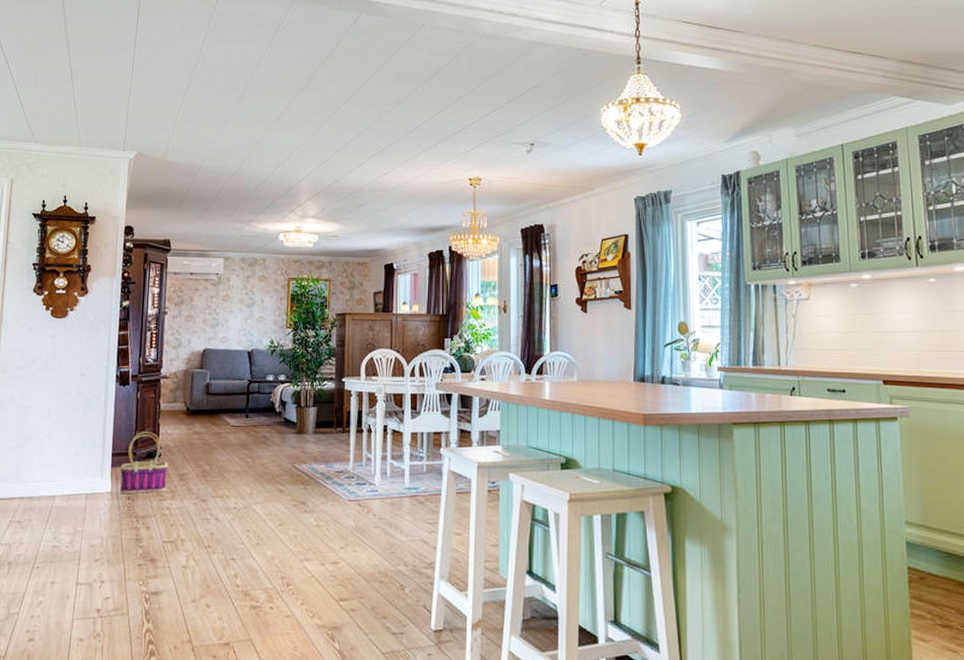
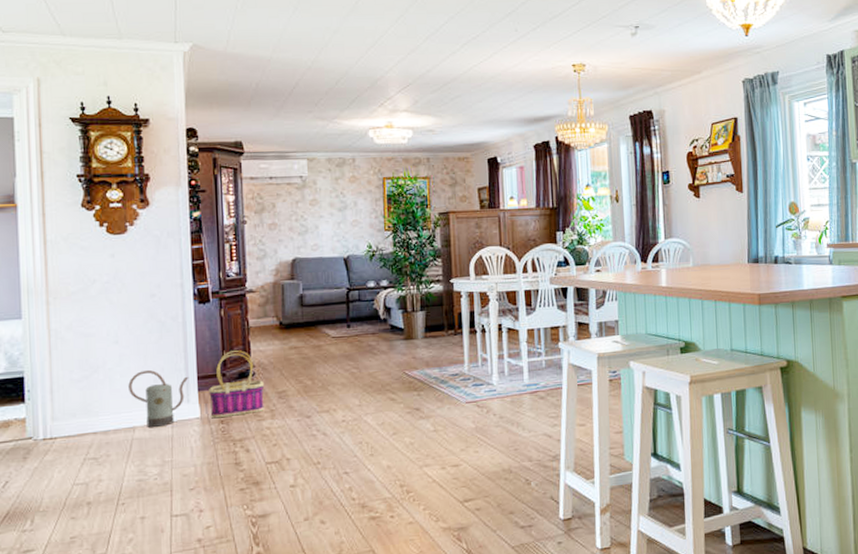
watering can: none [53,443,105,497] -> present [128,369,189,427]

